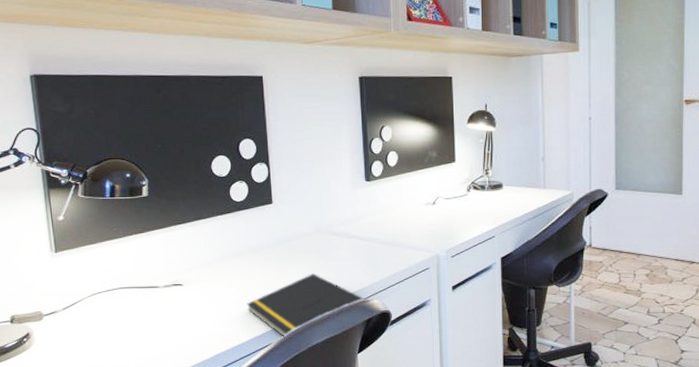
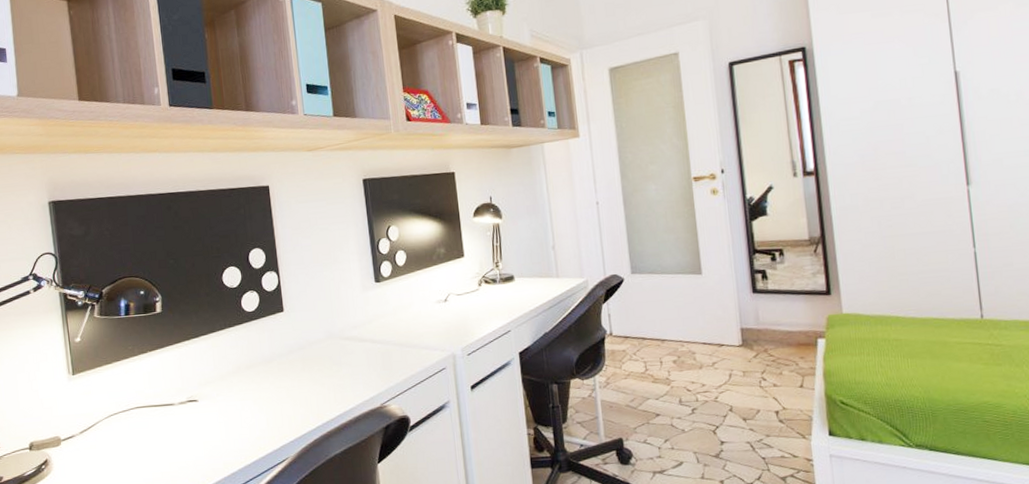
notepad: present [246,274,364,338] -> none [261,381,381,451]

